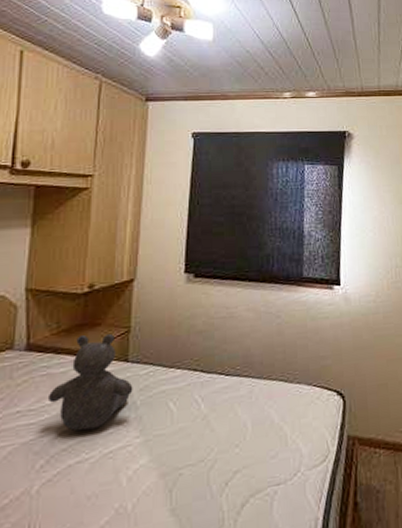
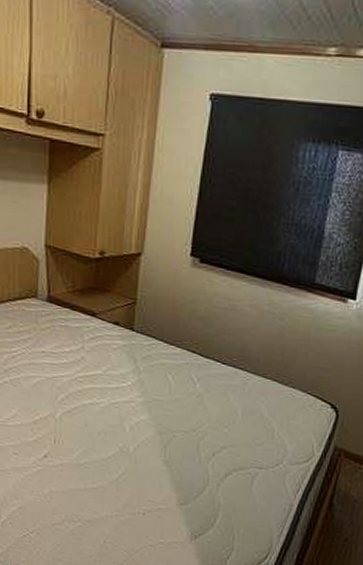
teddy bear: present [49,333,133,432] -> none [67,298,137,381]

